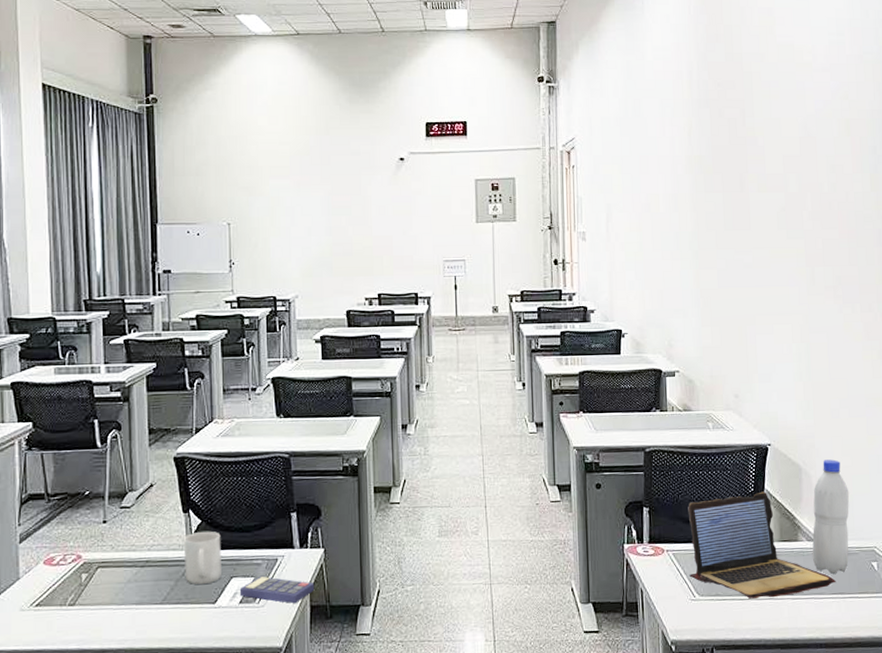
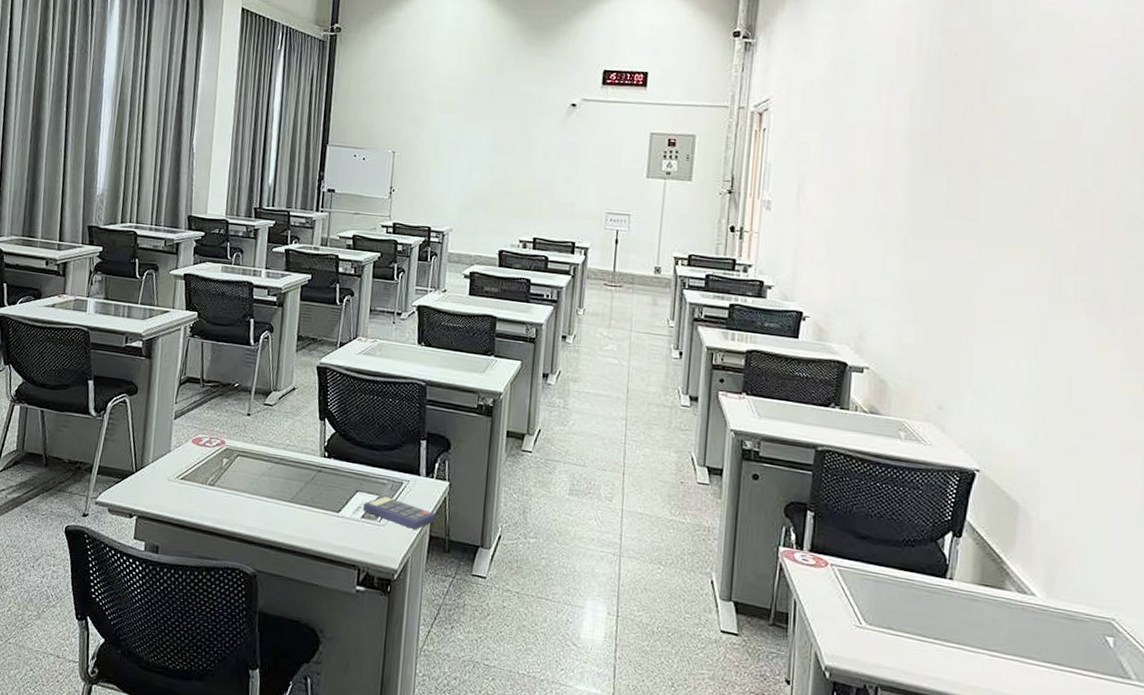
mug: present [184,531,223,585] -> none [314,441,352,493]
laptop: present [688,491,837,599] -> none [857,516,1053,652]
water bottle: present [812,459,850,574] -> none [1022,501,1083,639]

